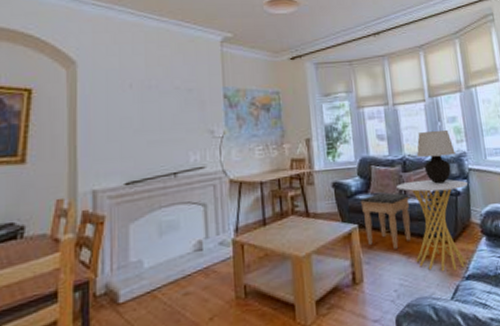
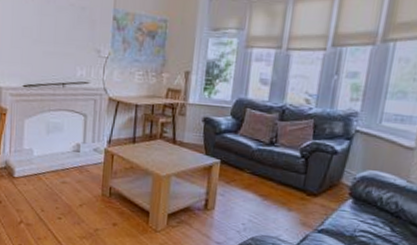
footstool: present [360,192,411,249] -> none [226,135,281,189]
side table: present [396,179,468,272] -> none [268,130,349,222]
table lamp: present [417,129,456,184] -> none [300,83,346,140]

